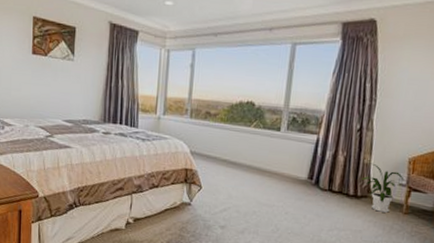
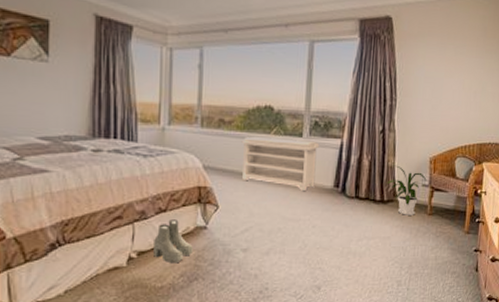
boots: none [146,194,179,231] -> present [152,219,193,262]
bench: none [223,128,297,180] -> present [241,136,320,191]

